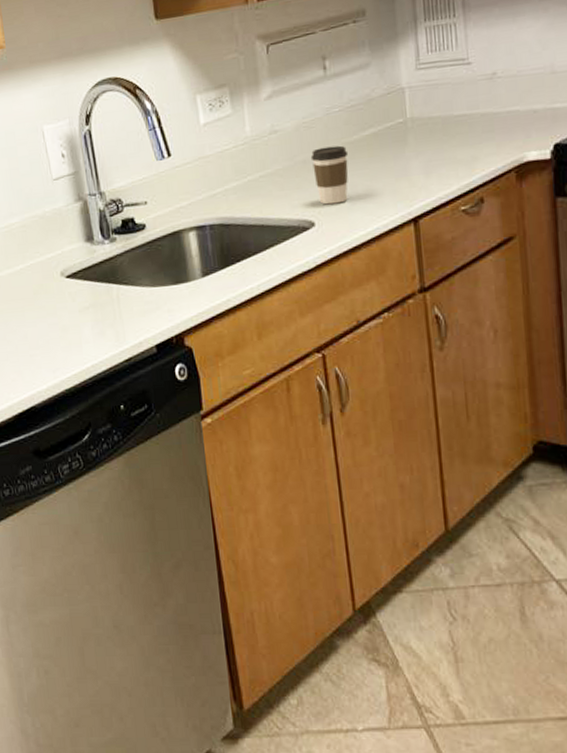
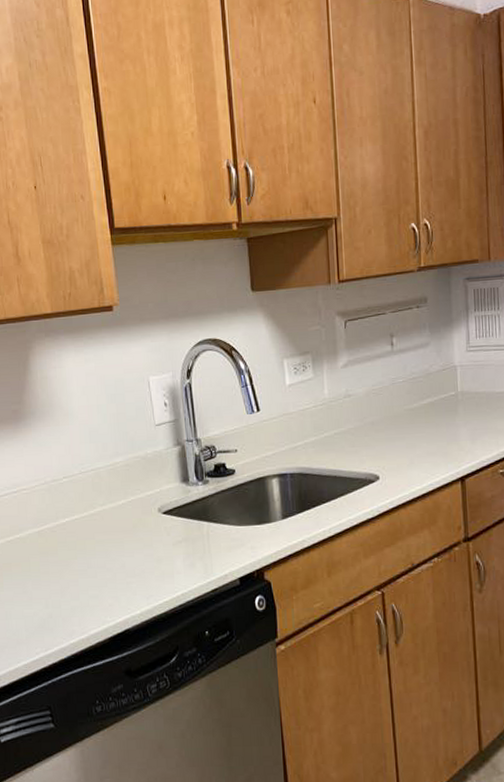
coffee cup: present [310,145,349,205] -> none [378,411,409,462]

